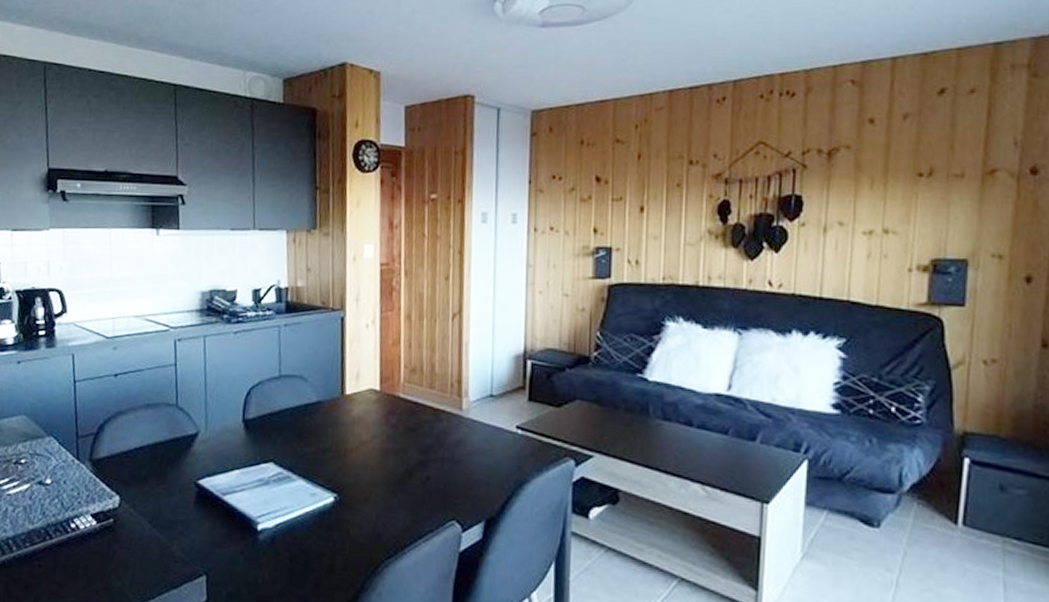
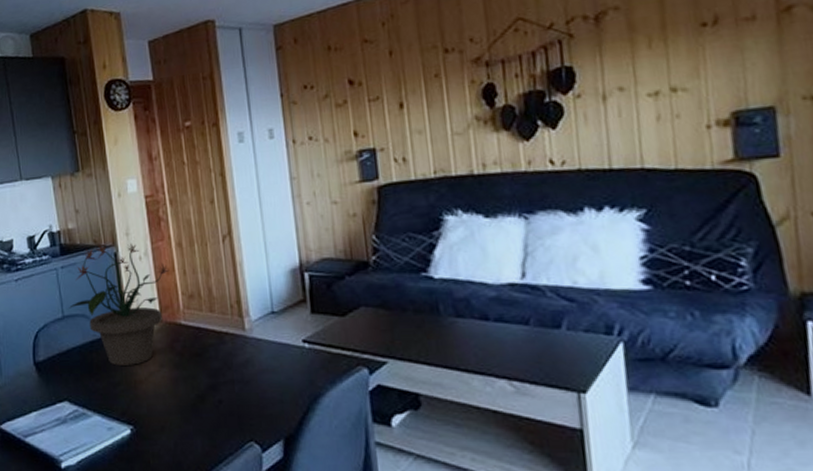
potted plant: none [287,307,395,433] -> present [69,243,170,366]

